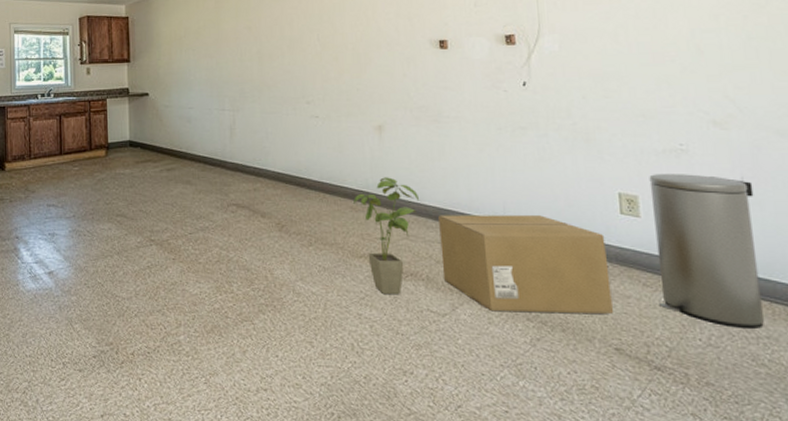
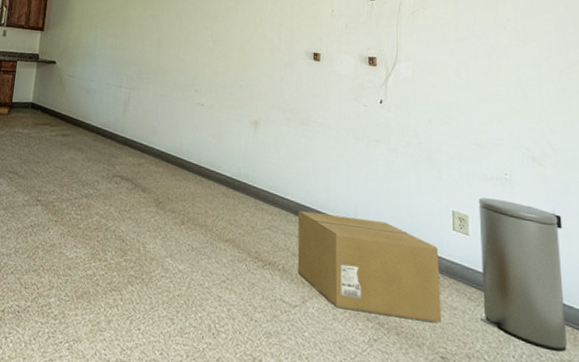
house plant: present [353,177,420,295] -> none [226,169,284,282]

